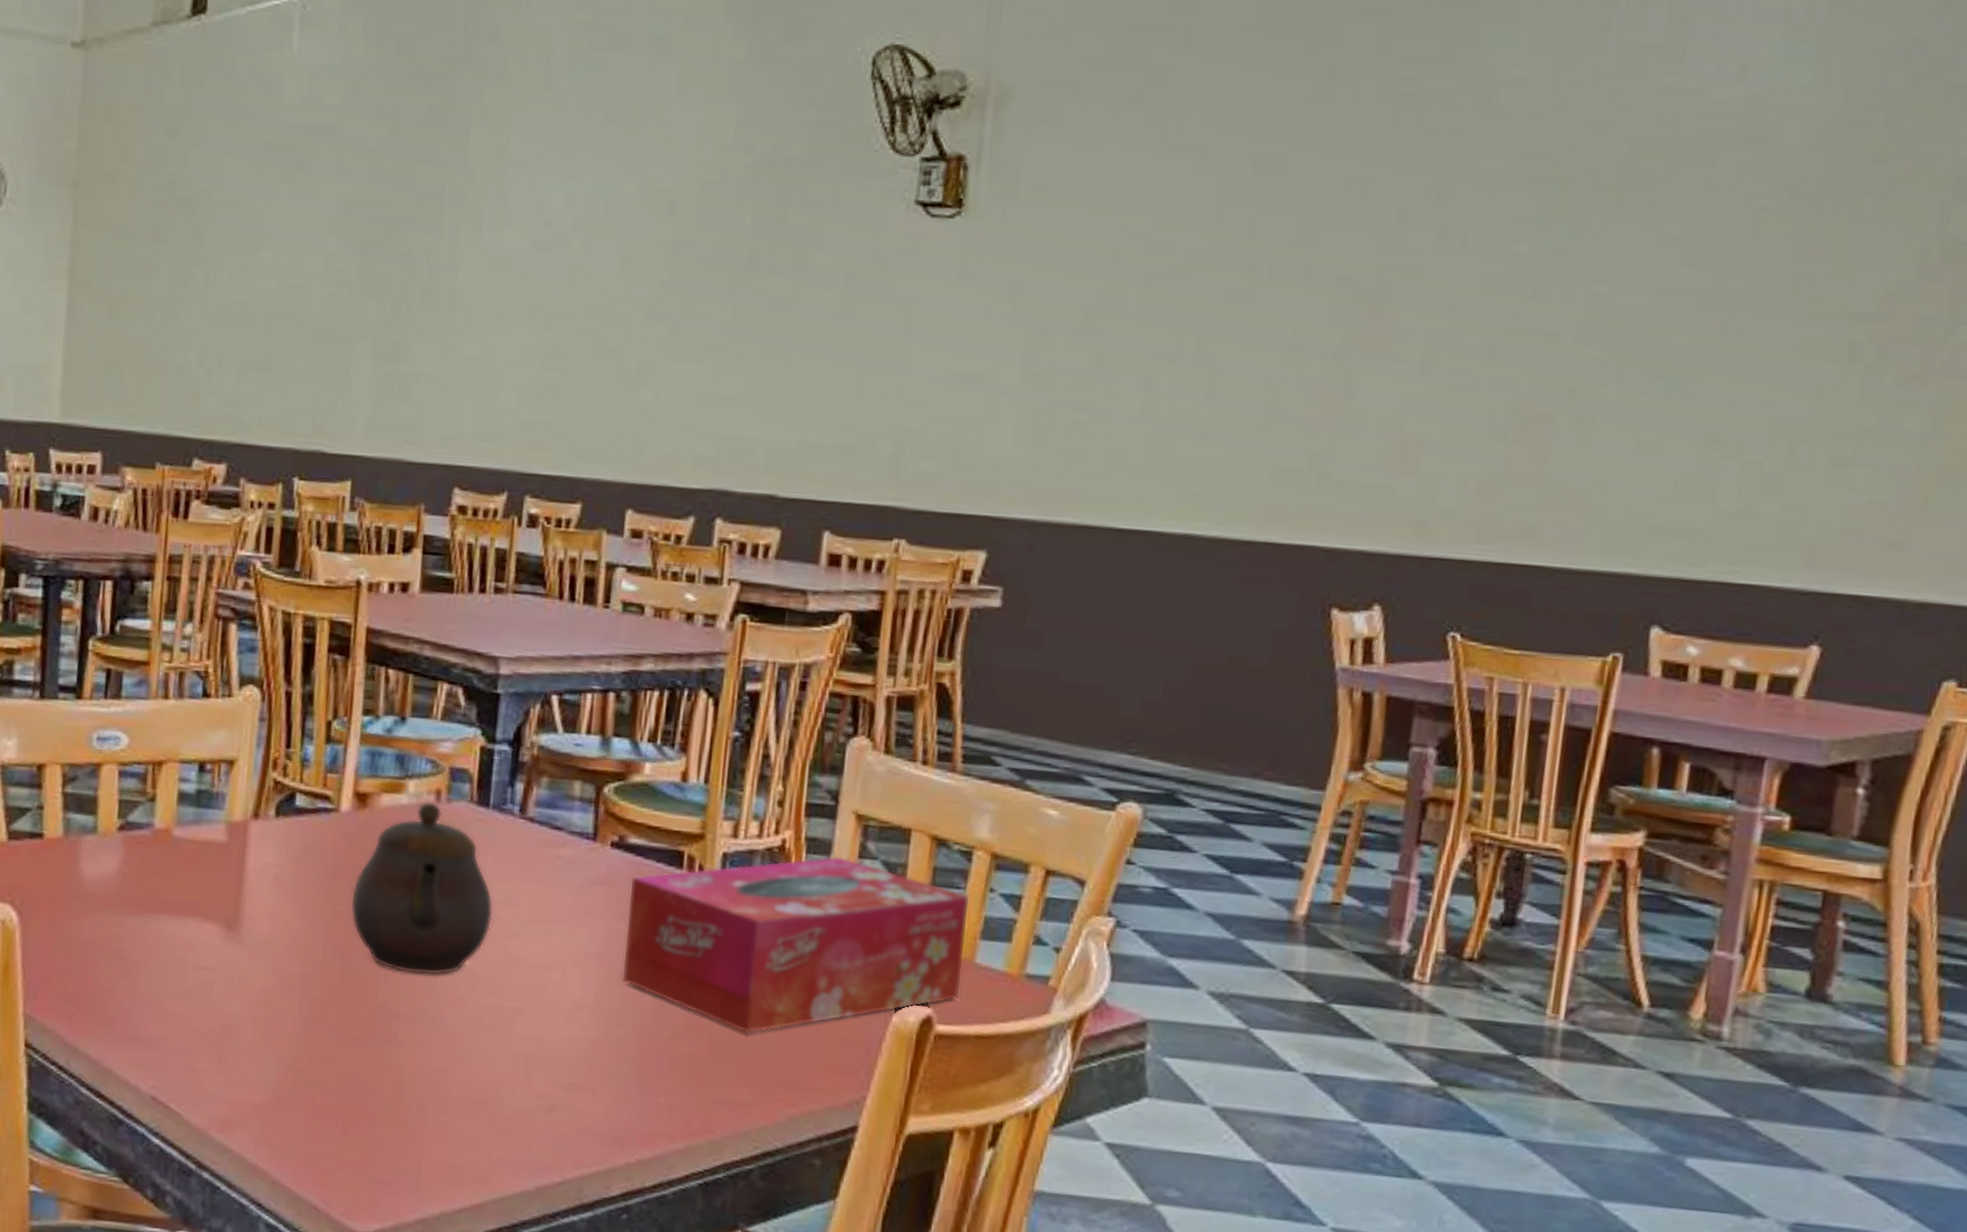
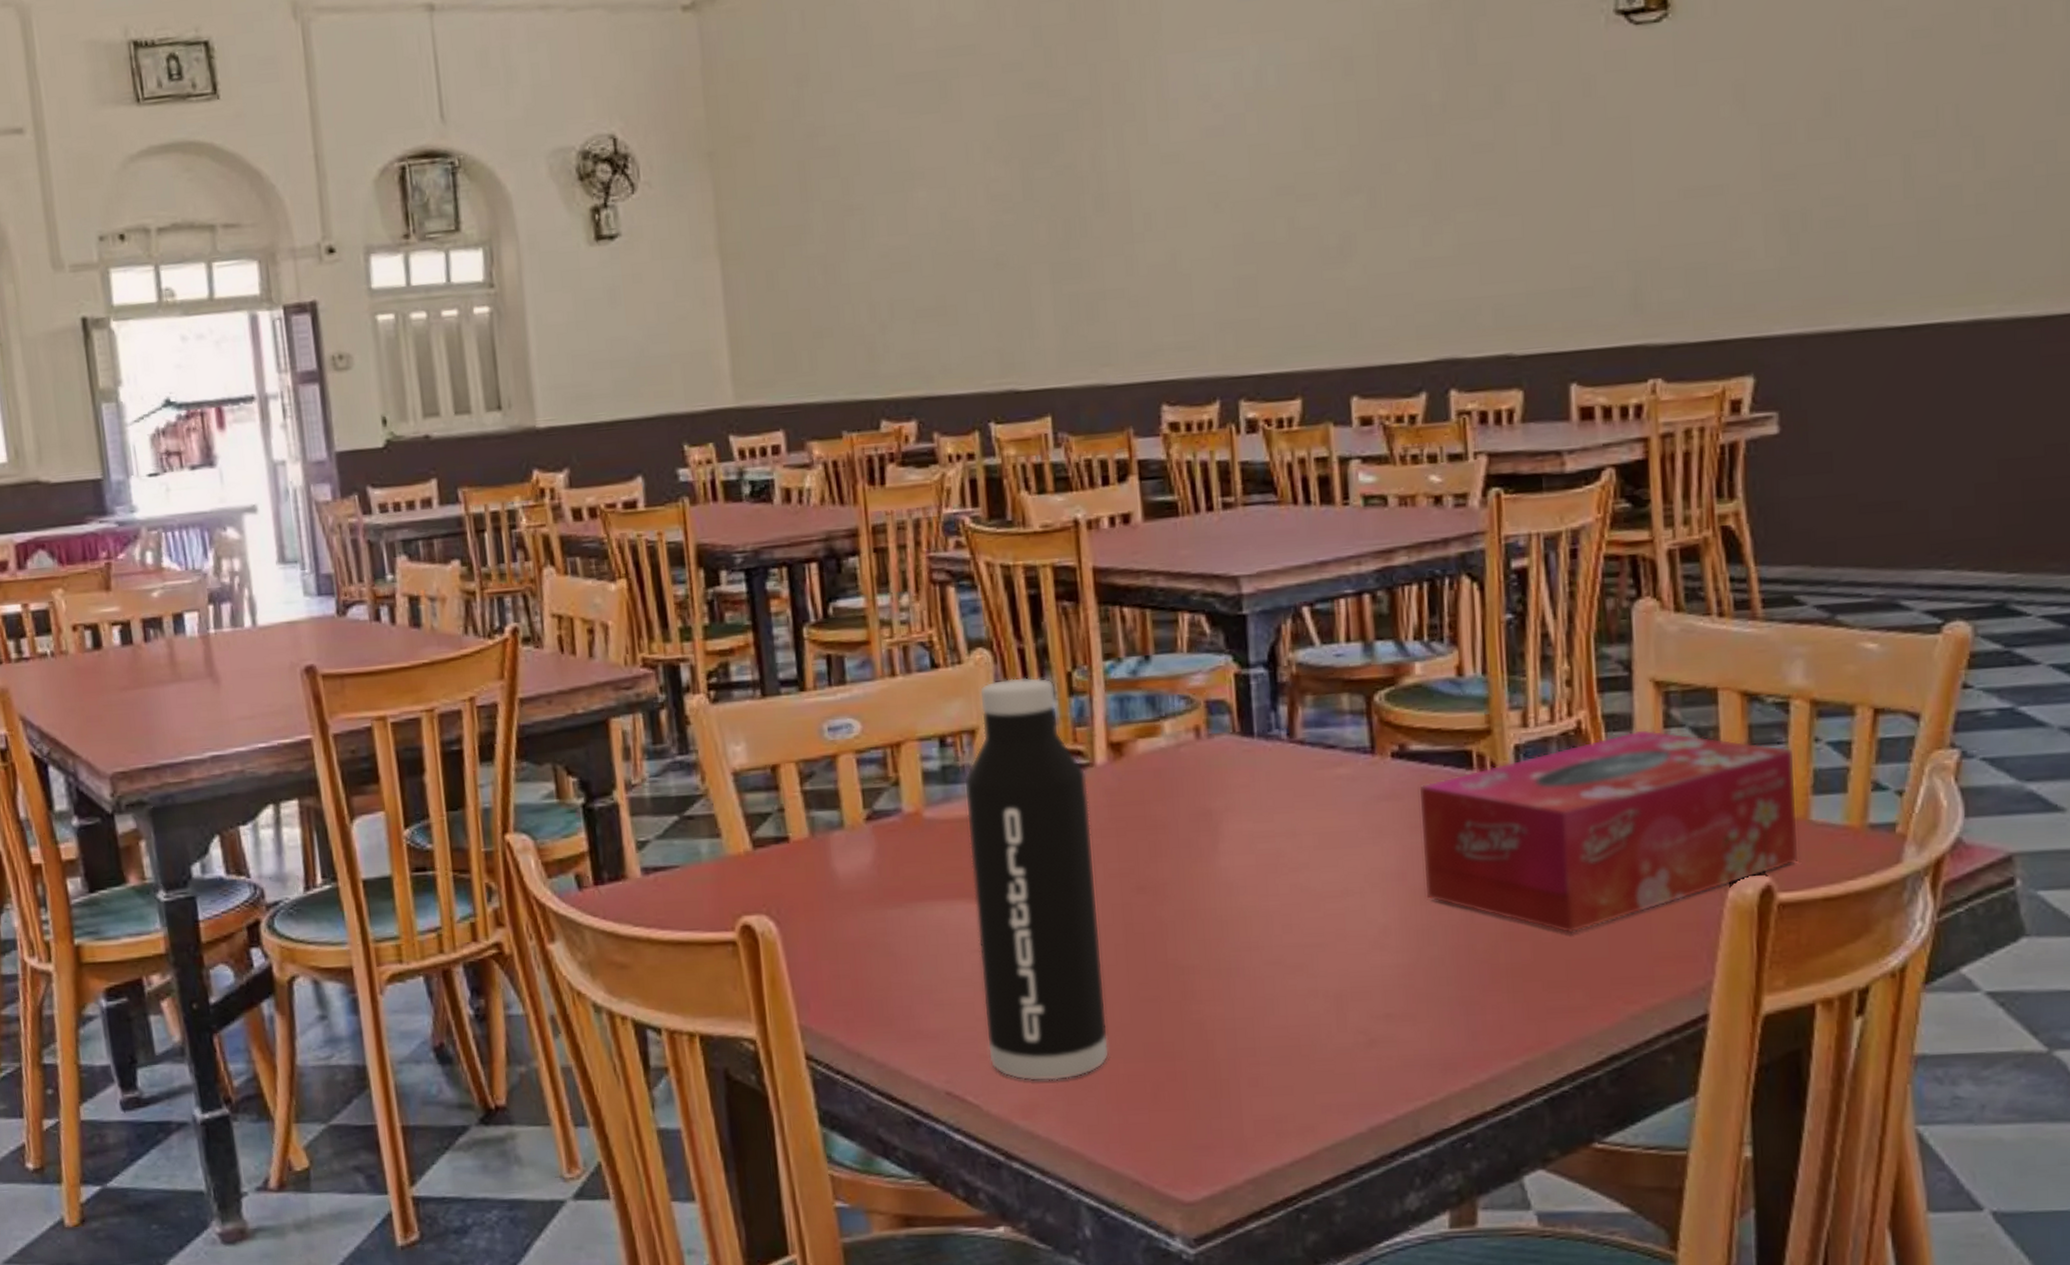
water bottle: none [196,717,330,1102] -> present [964,677,1110,1082]
teapot: present [350,801,494,976] -> none [1121,740,1277,924]

